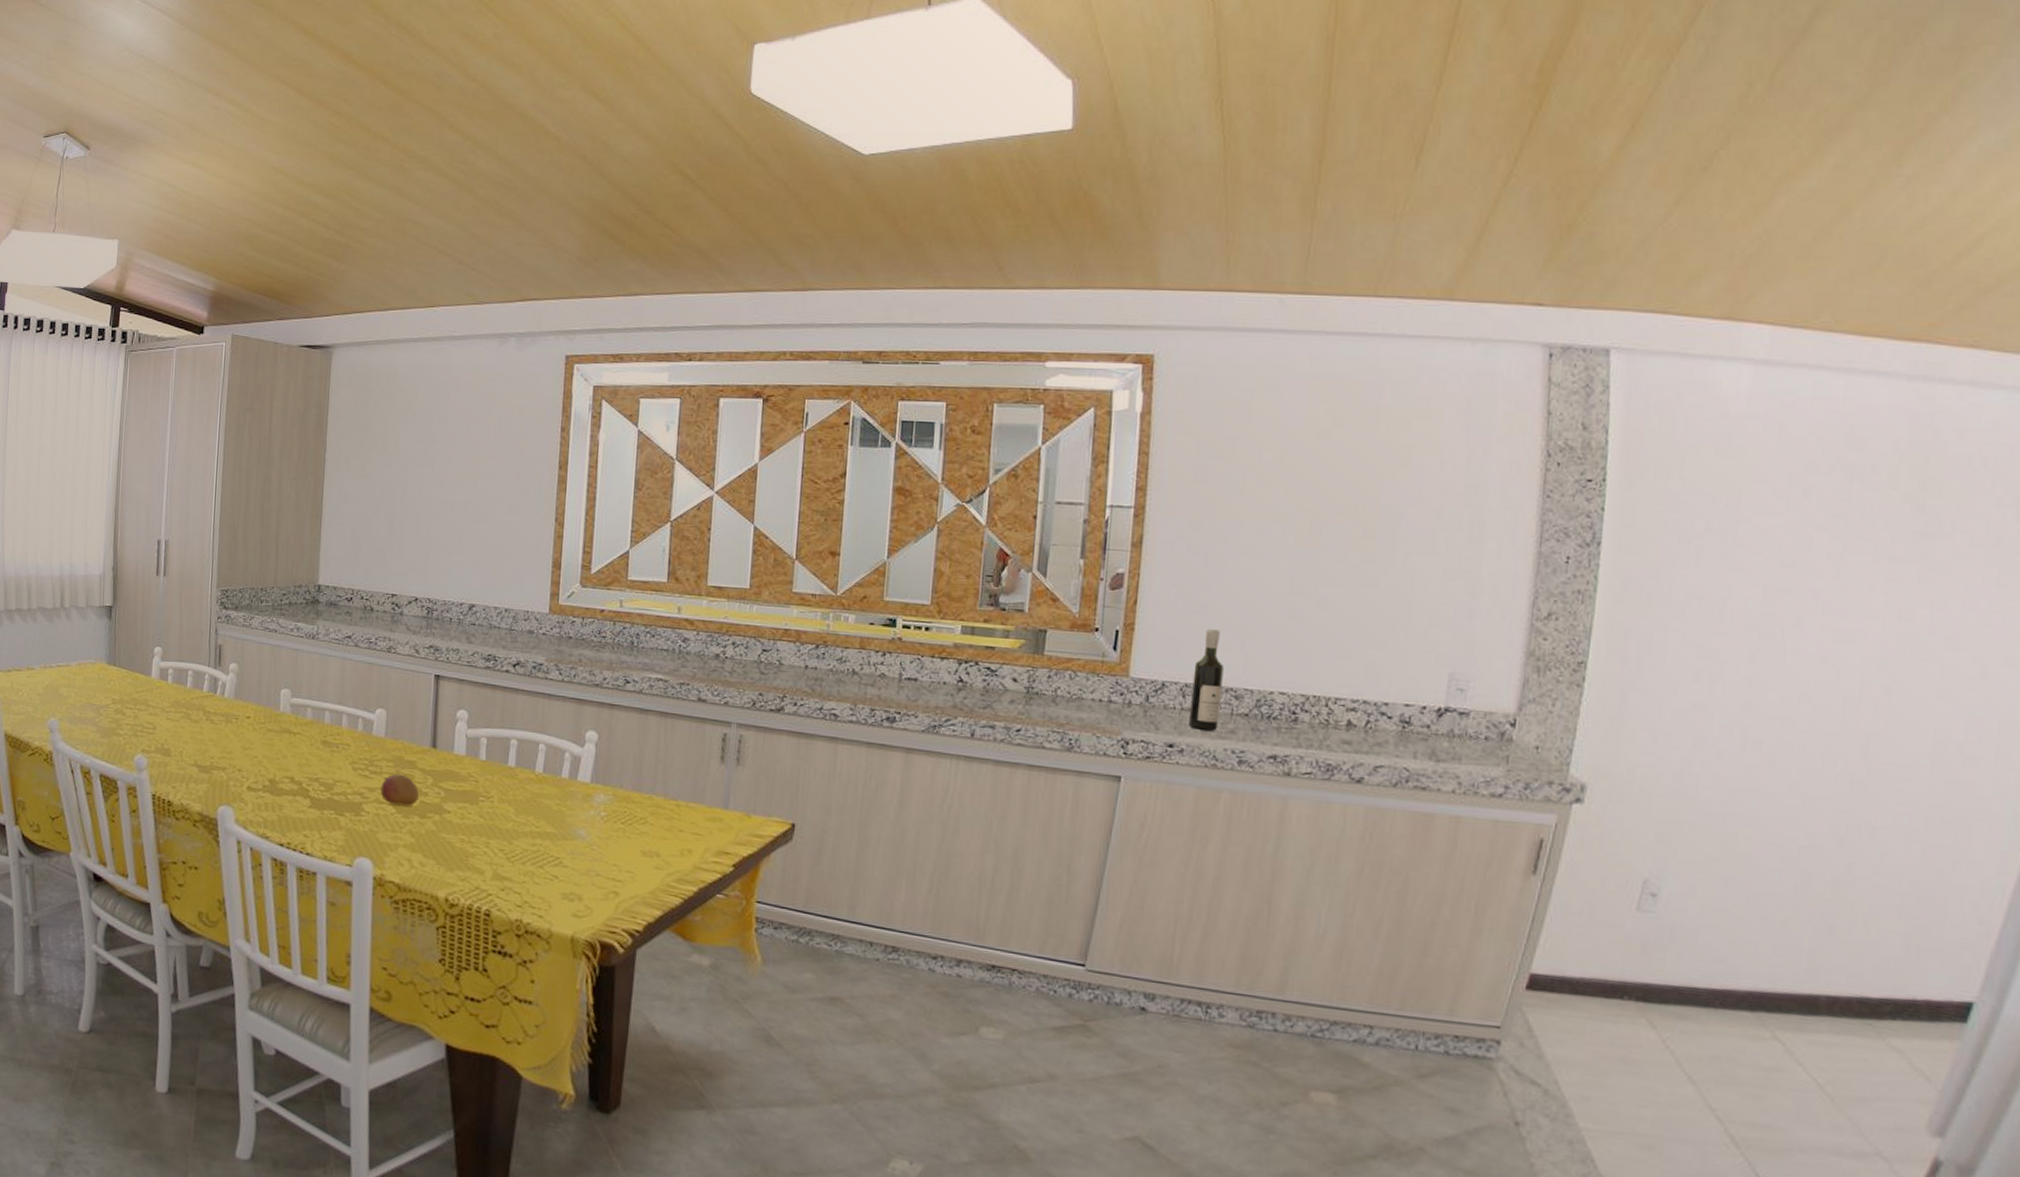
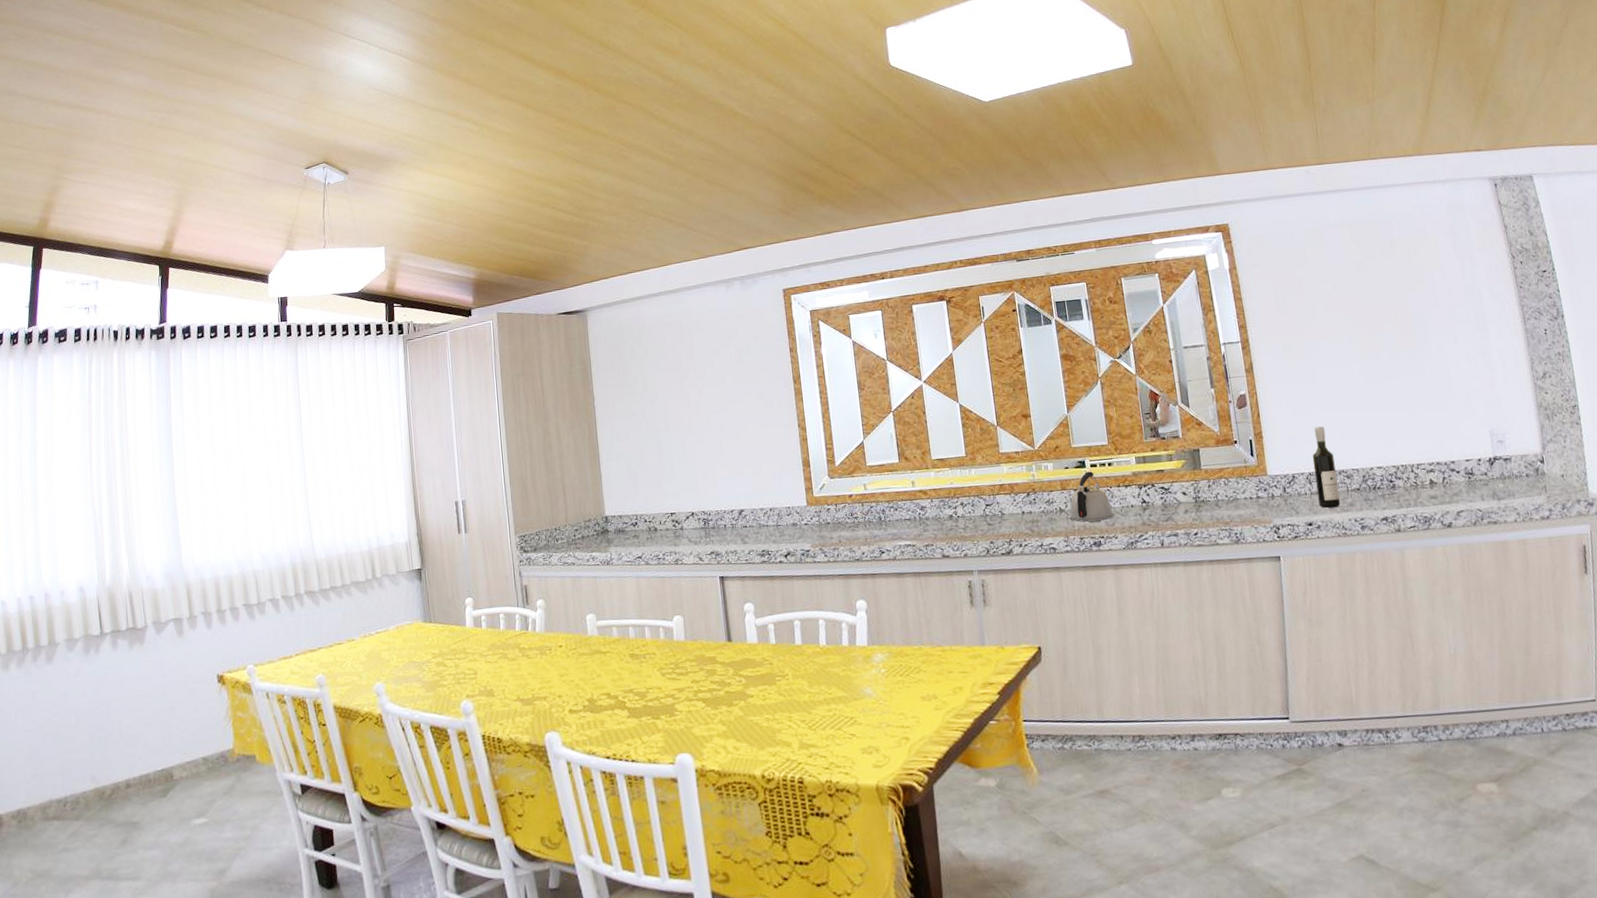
fruit: present [380,773,419,807] -> none [688,670,723,700]
kettle: none [863,632,919,695] -> present [1069,471,1113,524]

